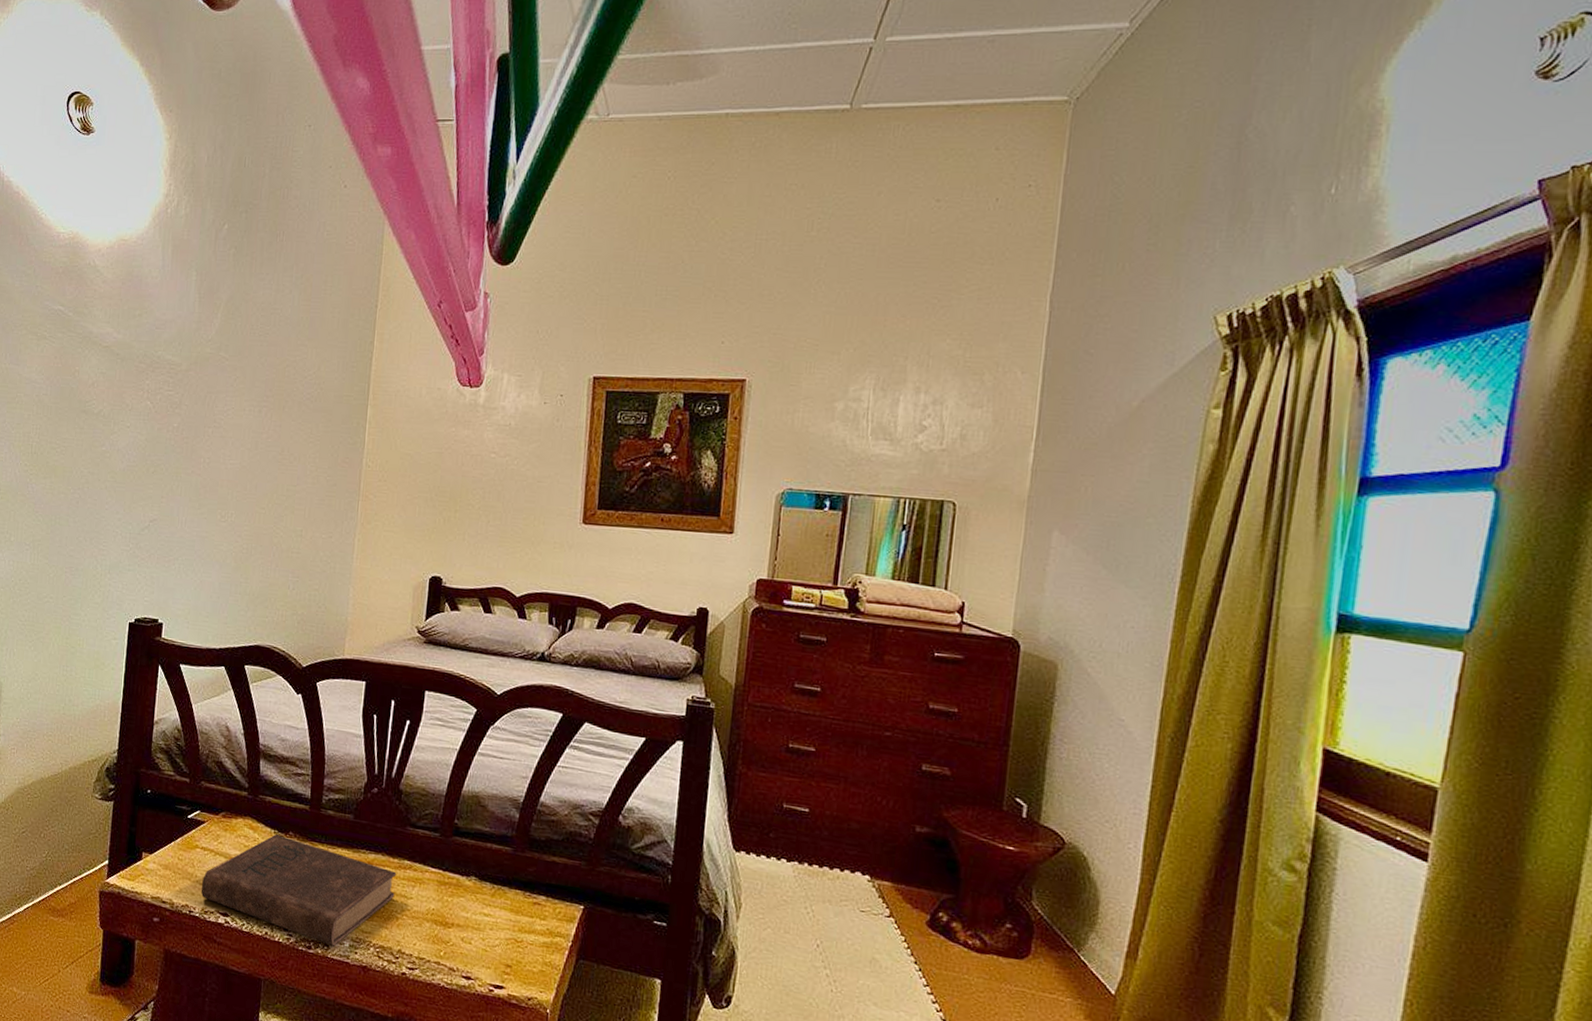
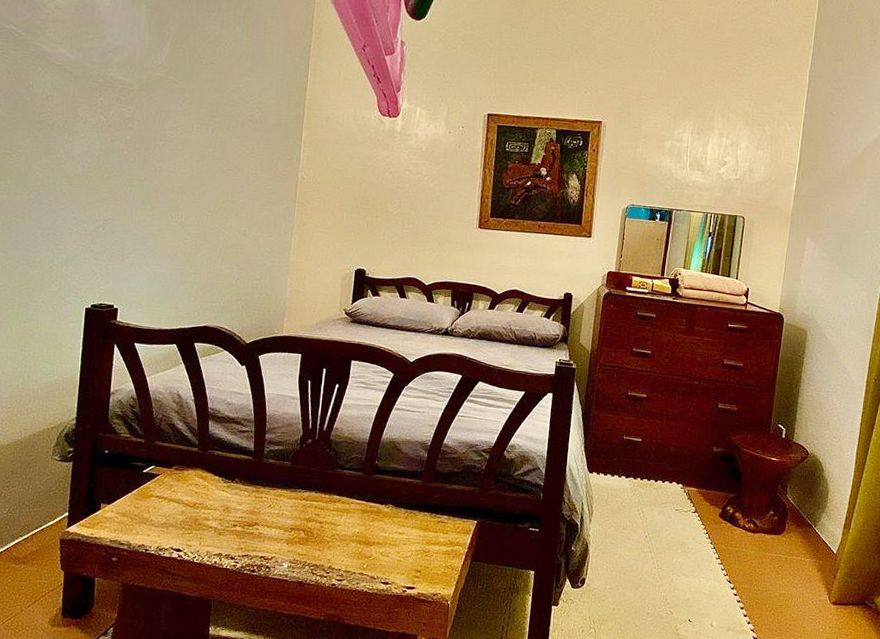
book: present [201,834,397,947] -> none [156,481,328,568]

